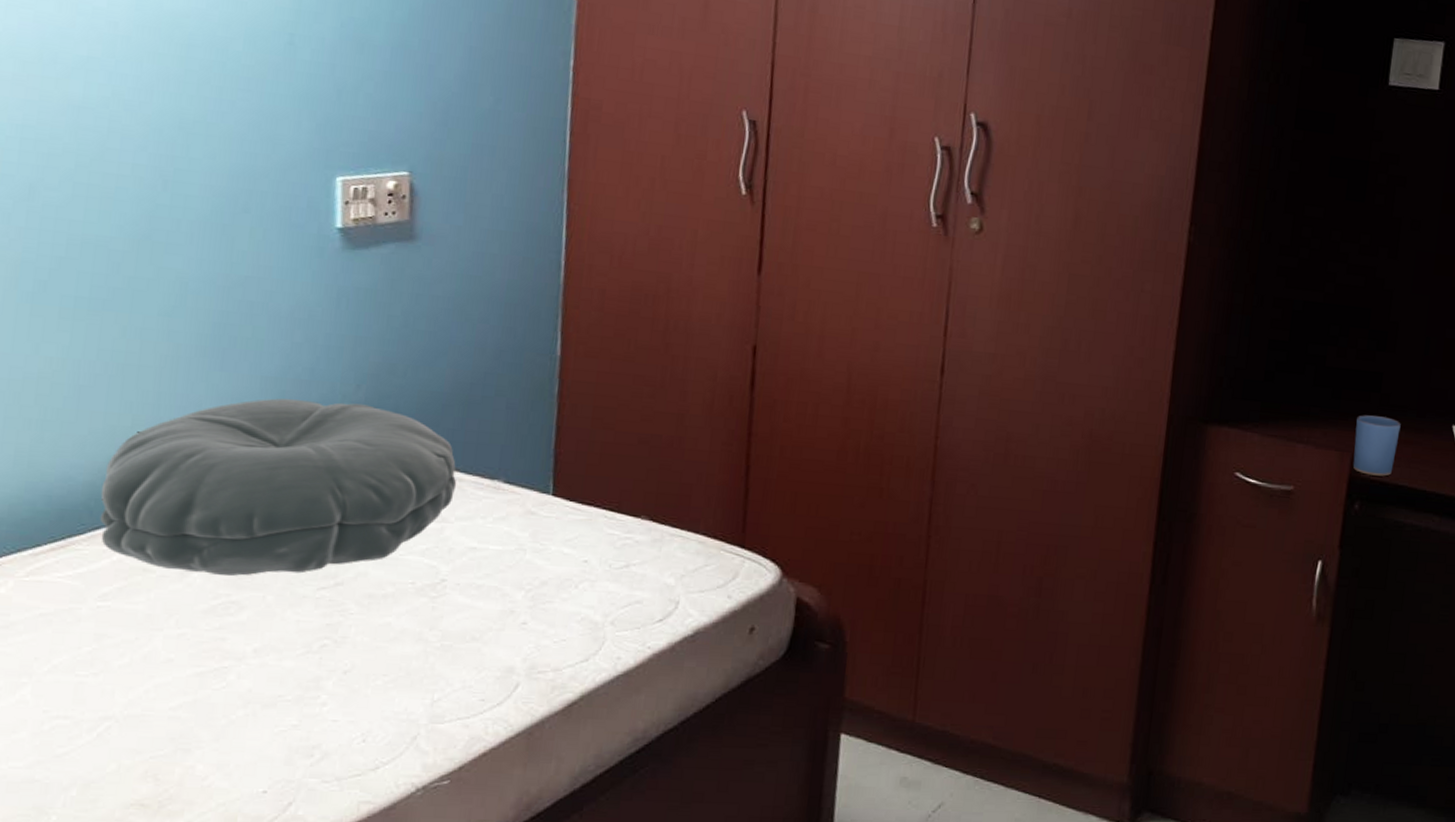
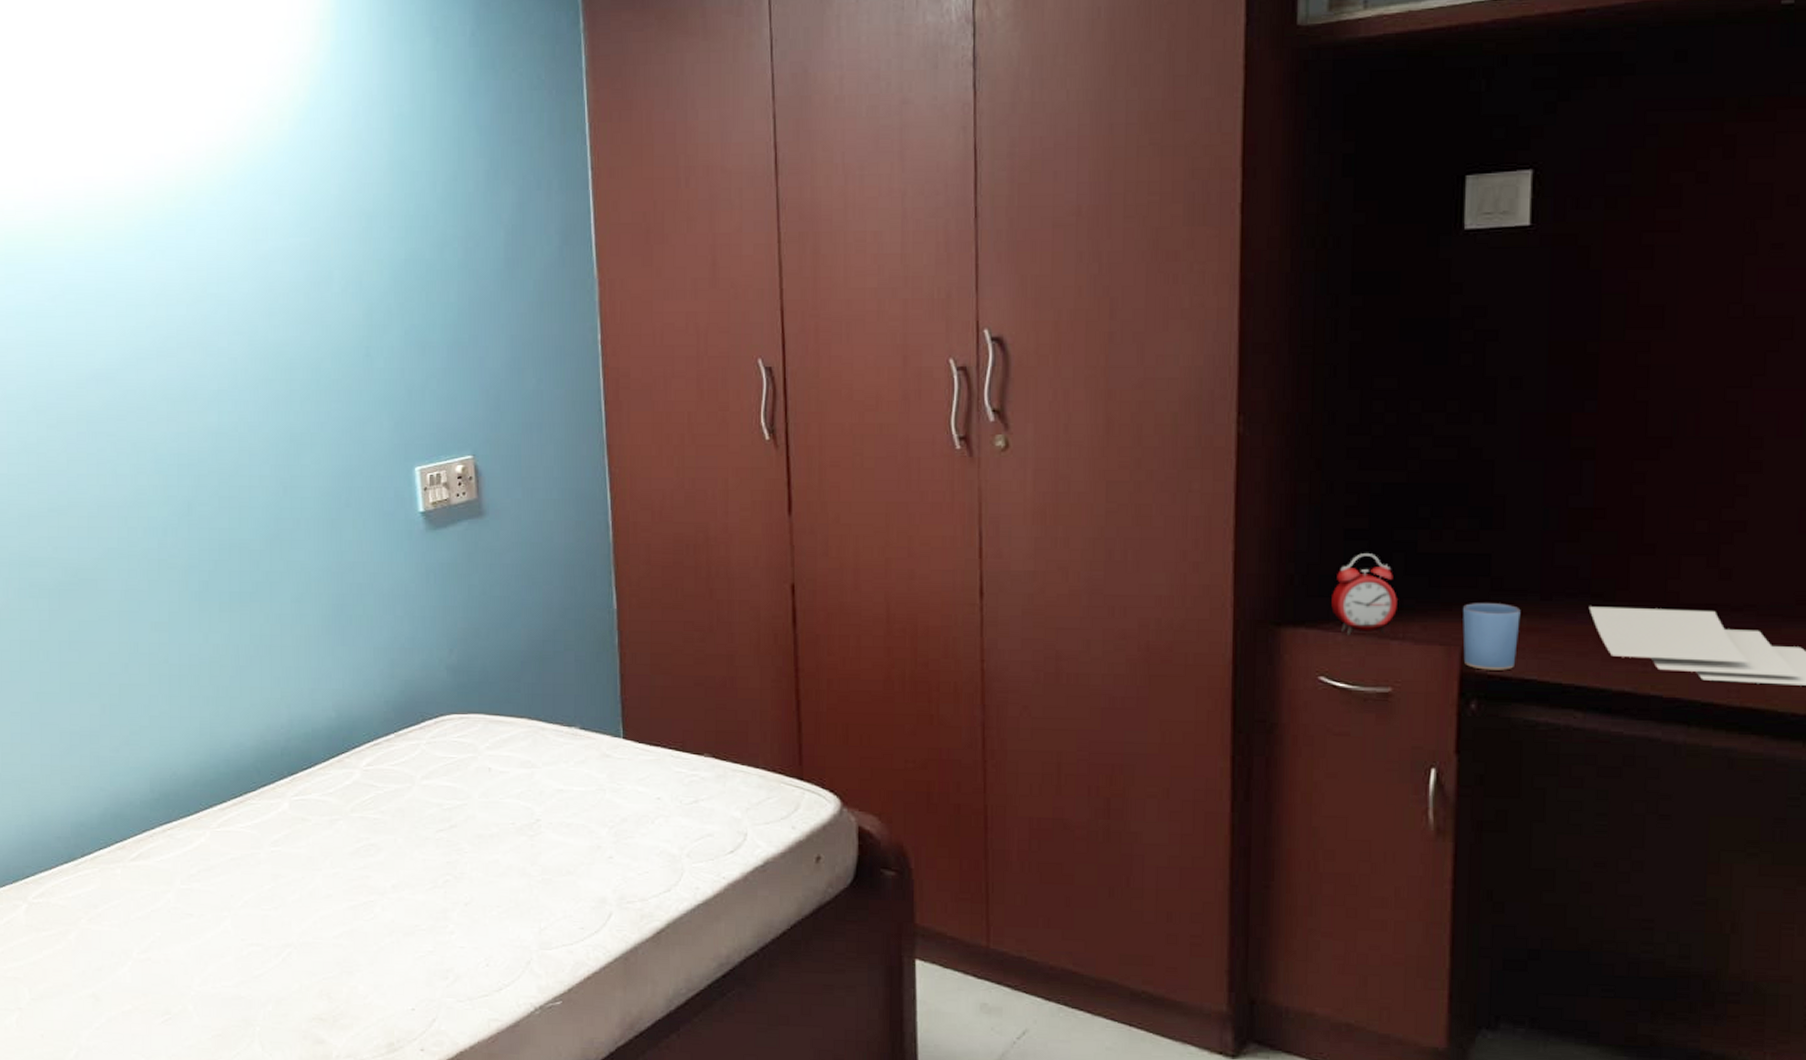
pillow: present [99,398,457,577] -> none [264,666,541,823]
alarm clock: none [1251,363,1306,438] -> present [1331,553,1397,636]

